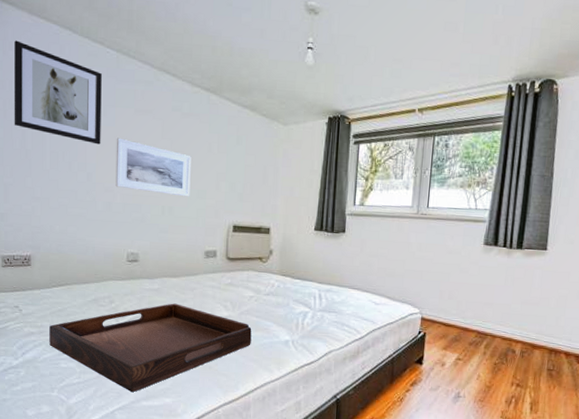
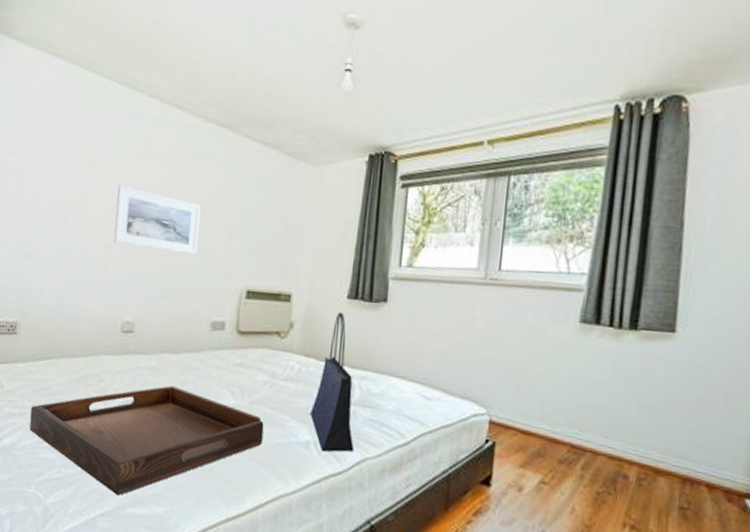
wall art: present [14,40,102,145] -> none [11,78,107,193]
tote bag: none [288,242,323,348] -> present [310,313,355,453]

